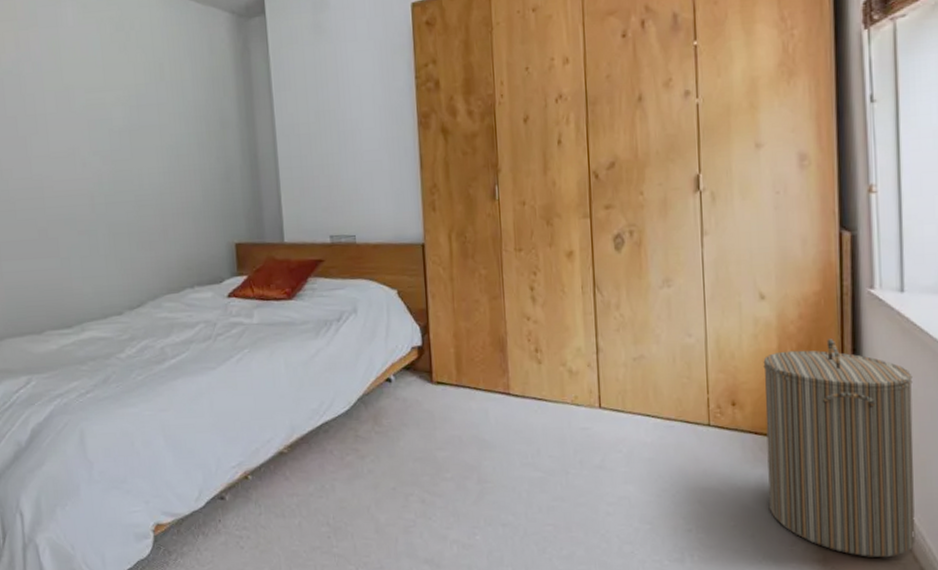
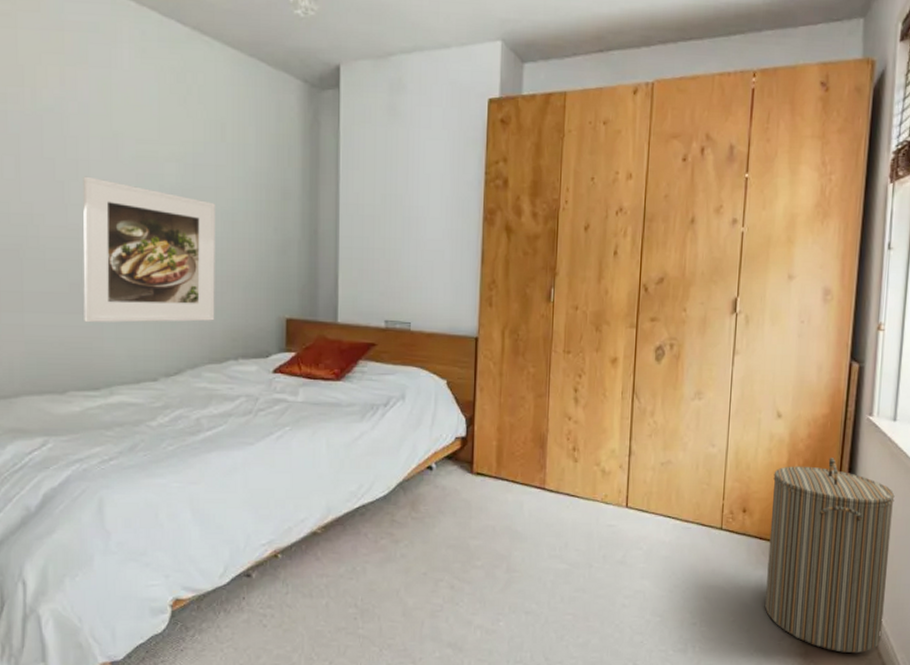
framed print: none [42,129,170,266] -> present [83,176,215,323]

